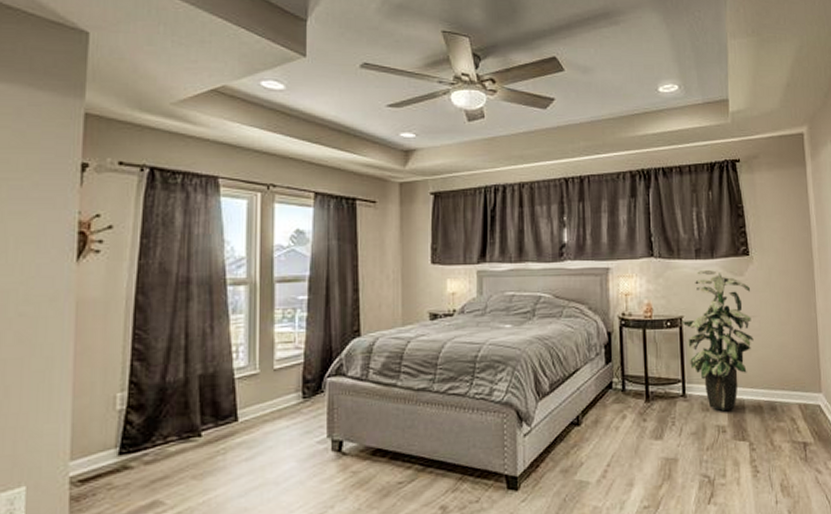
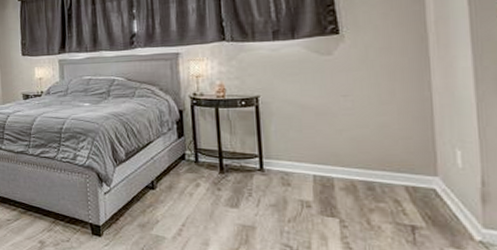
indoor plant: present [680,269,754,411] -> none [256,50,345,187]

